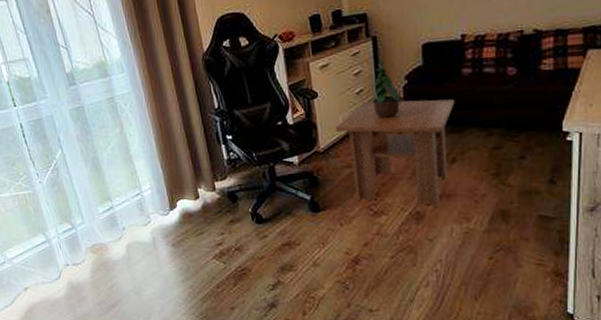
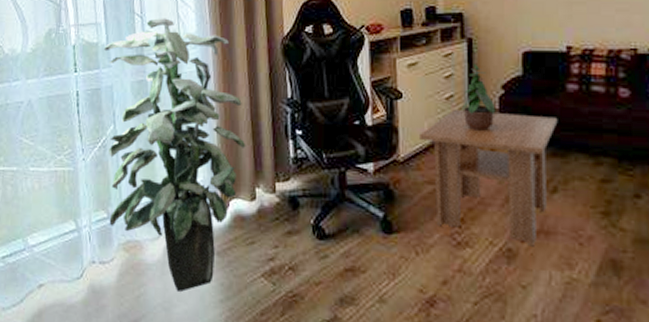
indoor plant: none [36,47,184,278] -> present [103,18,246,292]

